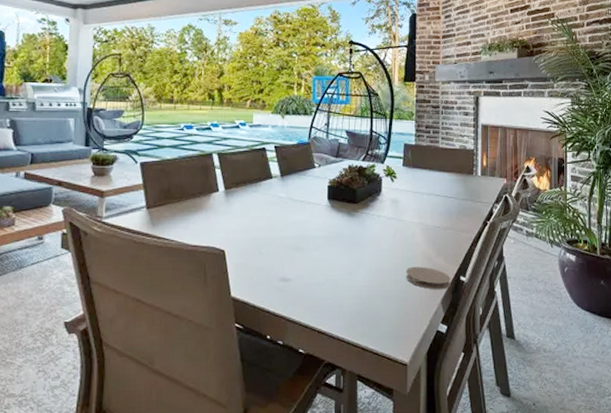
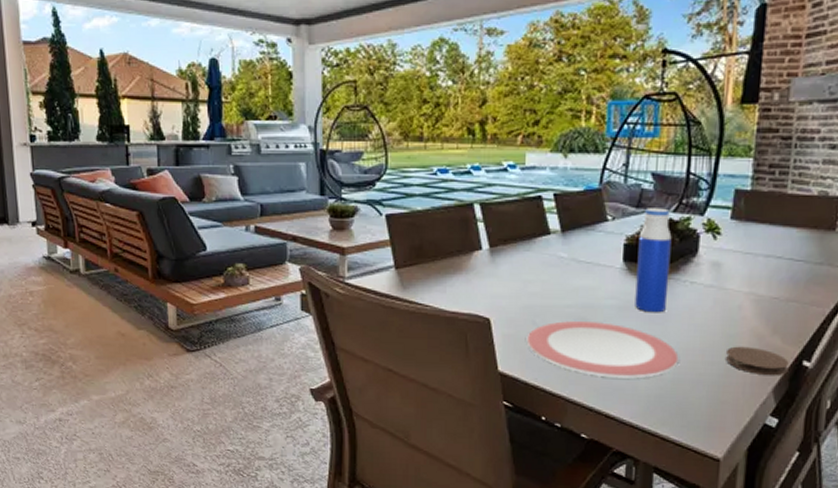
plate: none [254,250,372,298] -> present [526,321,679,379]
water bottle: none [337,157,362,241] -> present [635,208,672,313]

